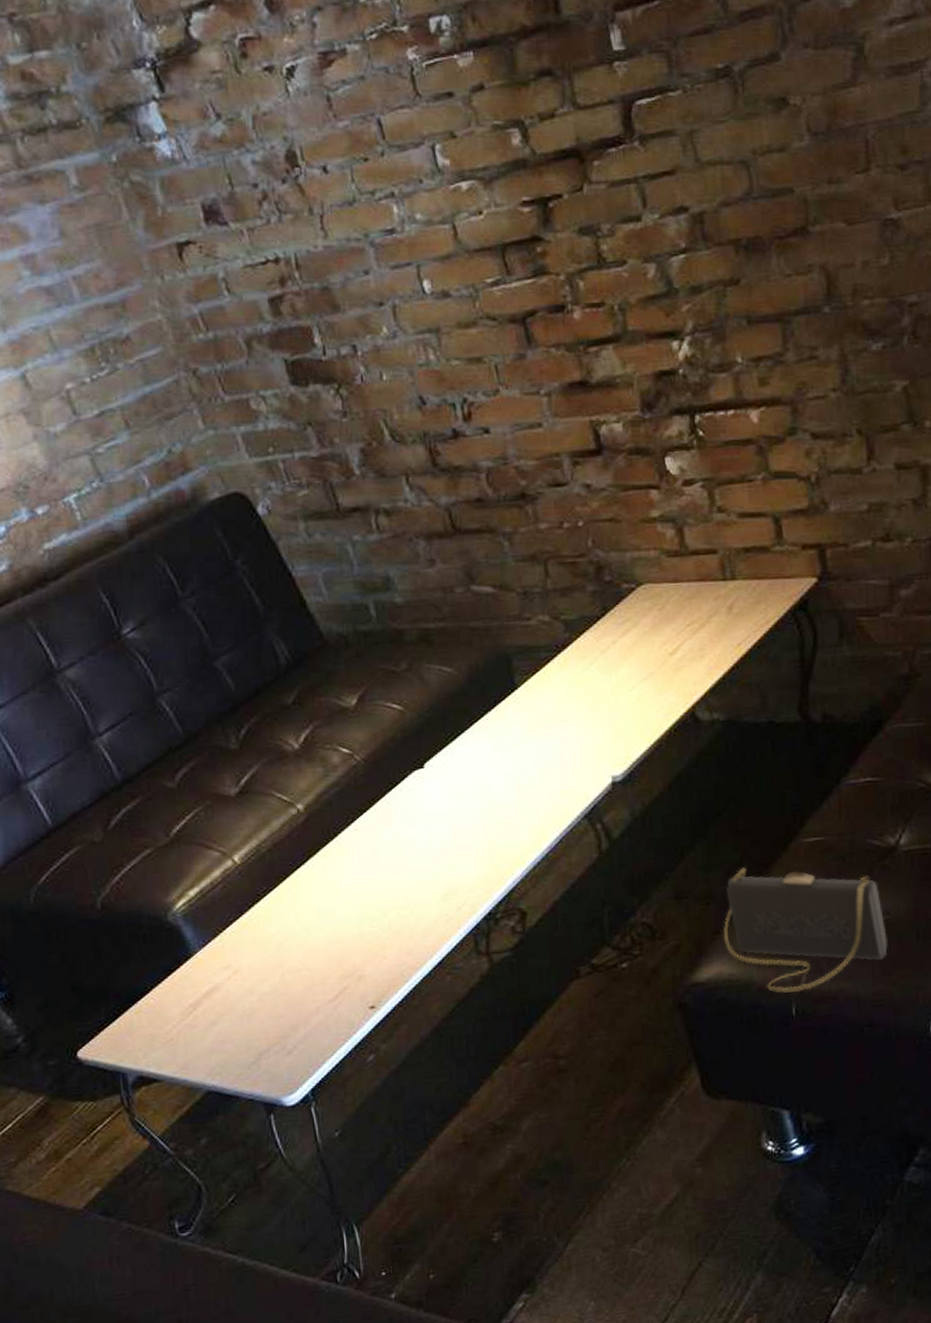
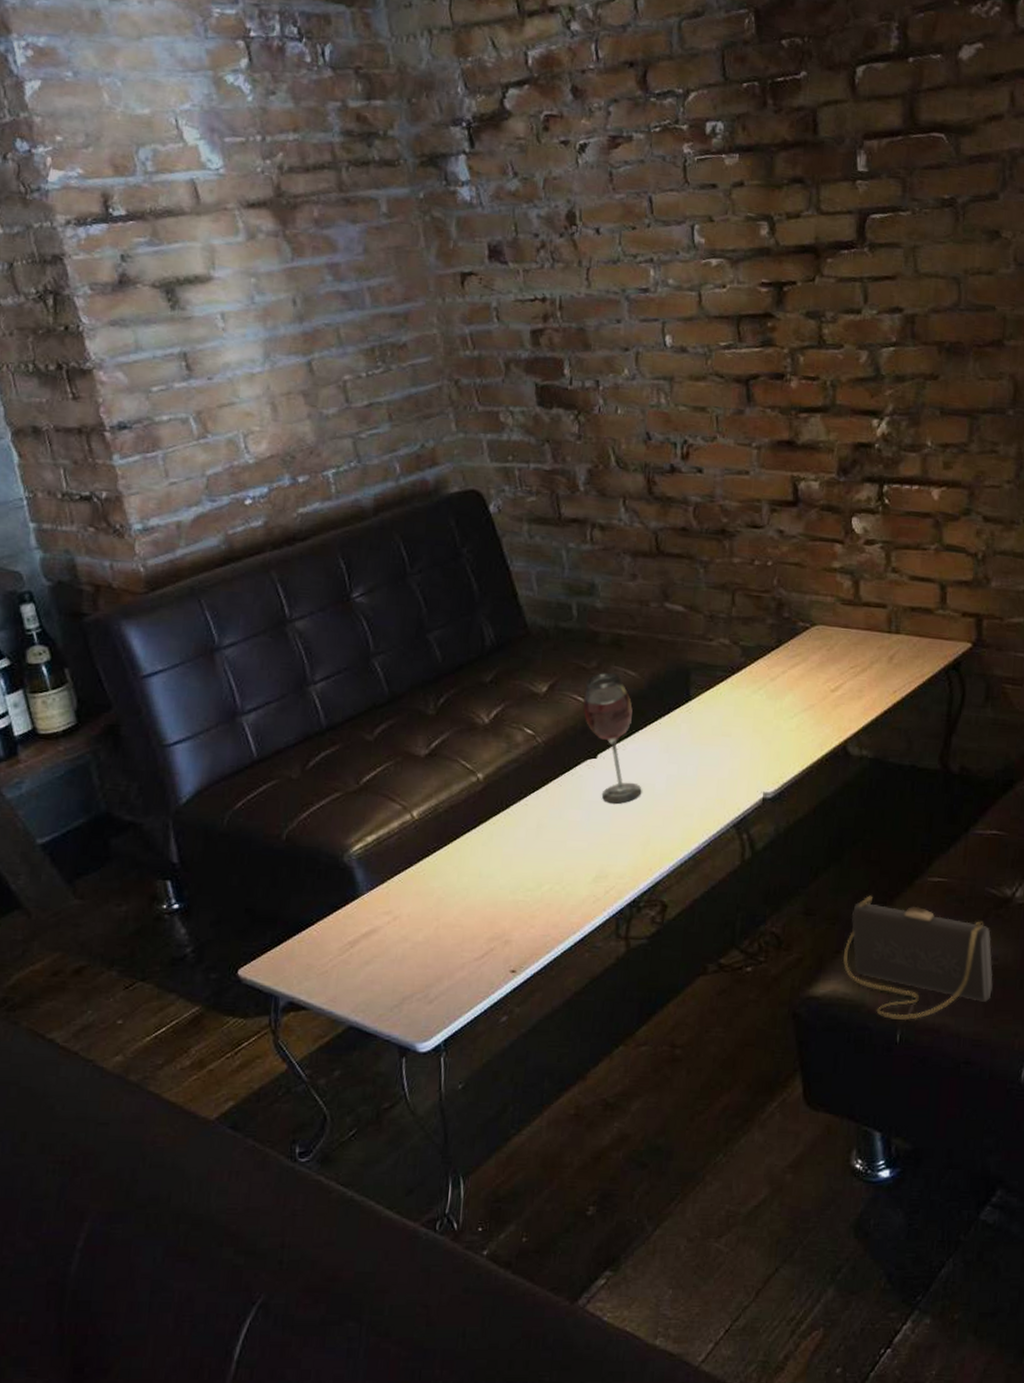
wineglass: none [398,672,479,814] -> present [583,672,642,804]

